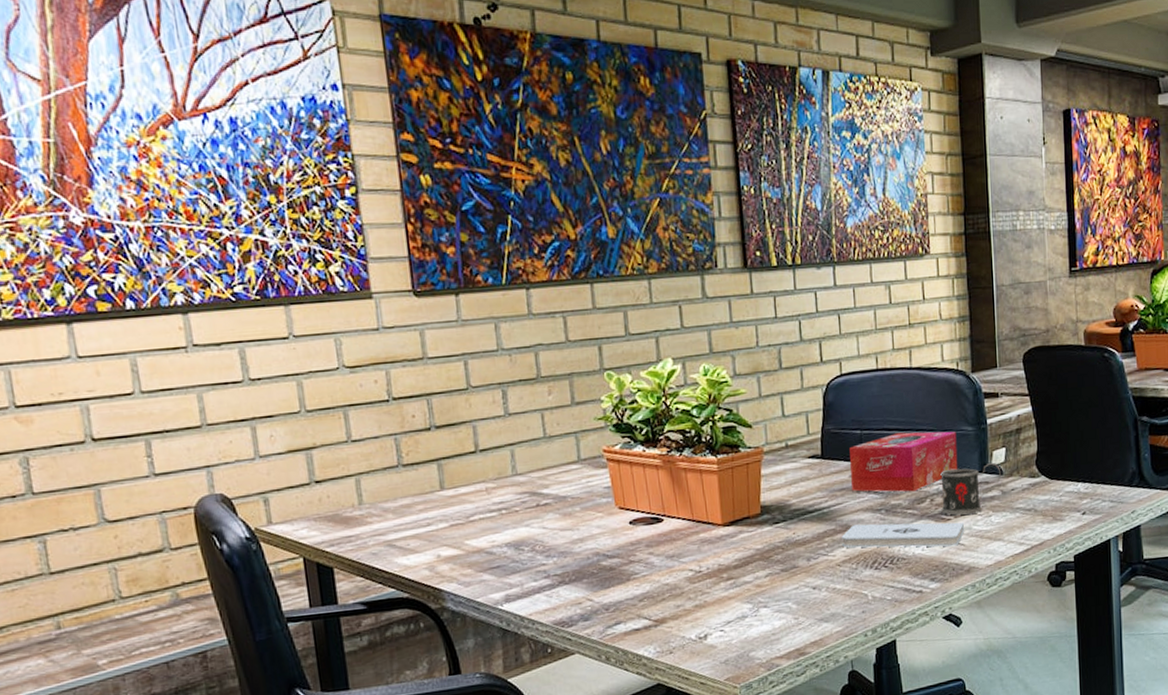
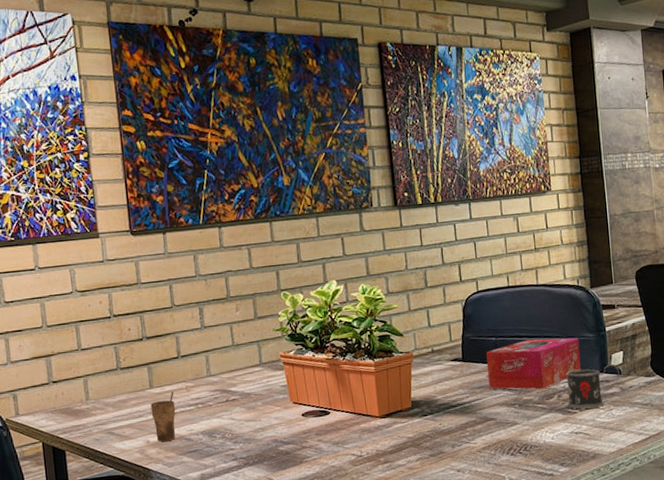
cup: none [441,493,474,556] -> present [150,391,176,442]
notepad: present [842,522,964,548] -> none [481,415,589,437]

